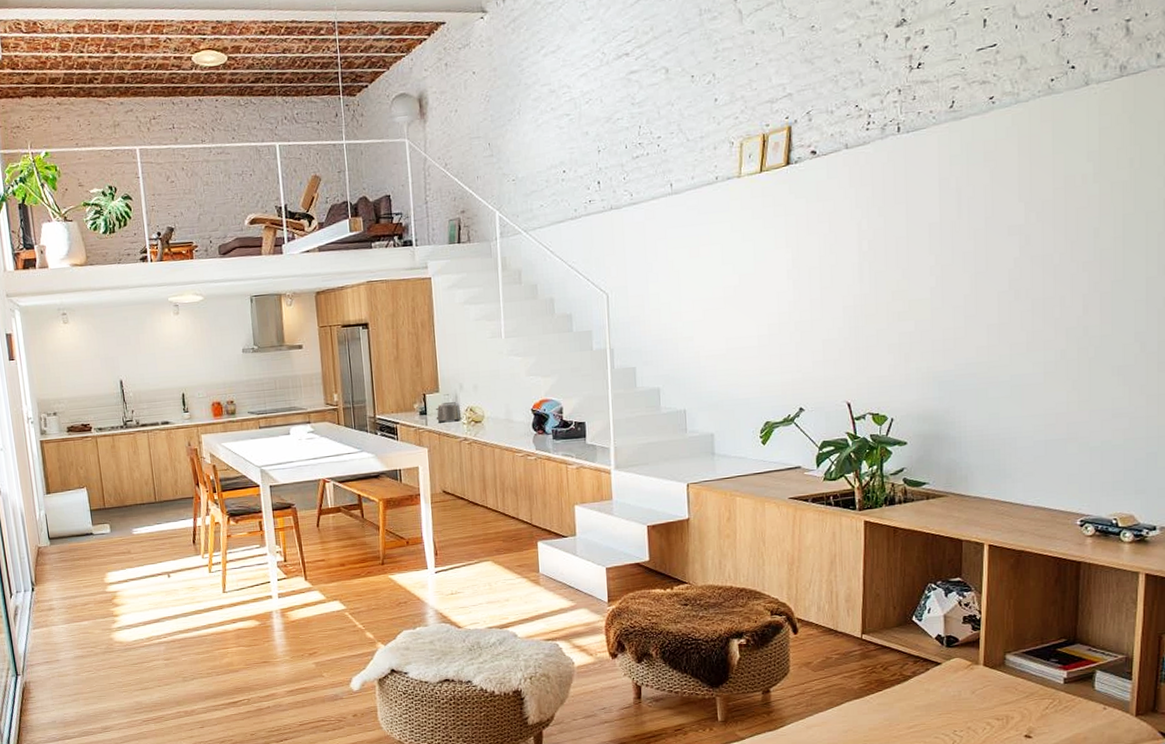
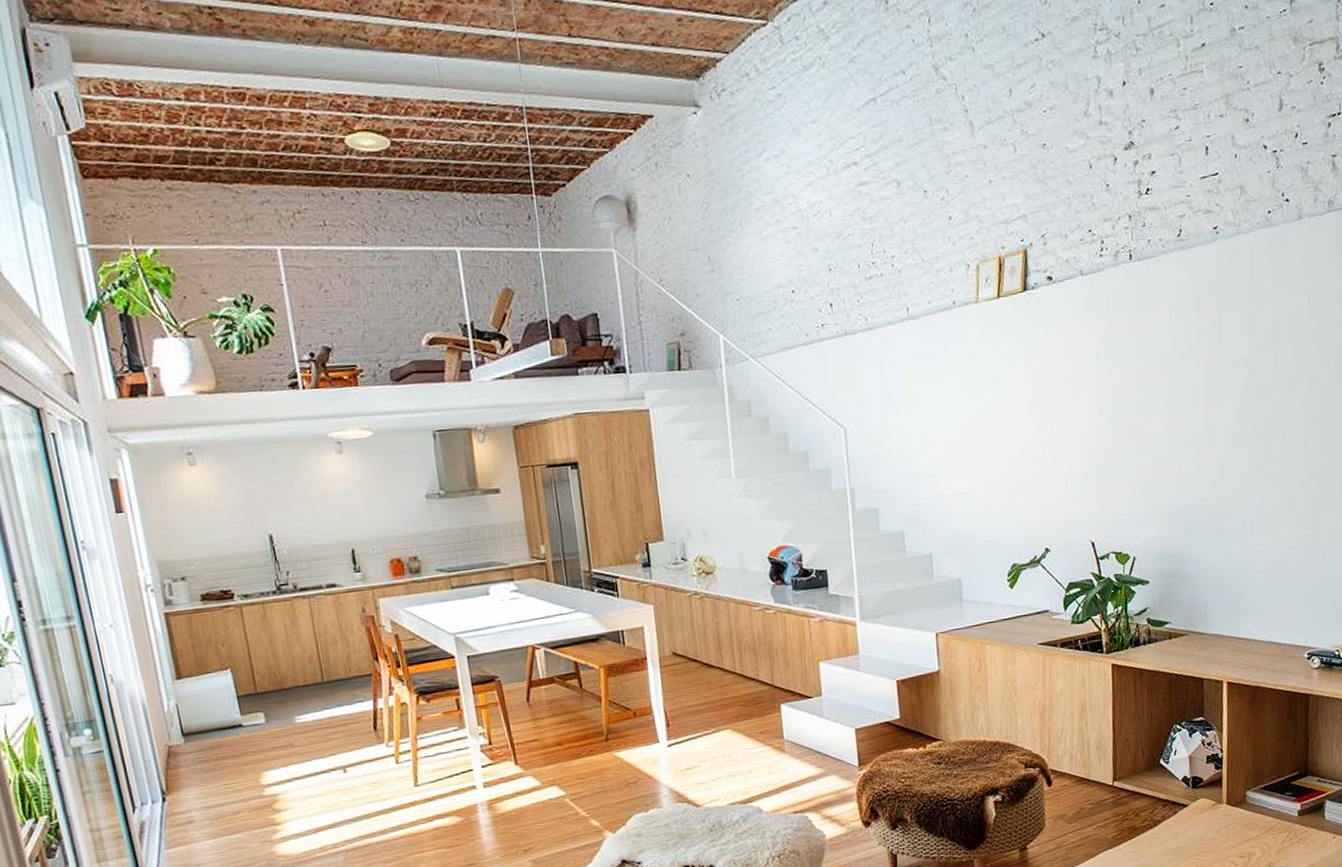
toaster: present [435,402,462,423] -> none [660,551,691,576]

